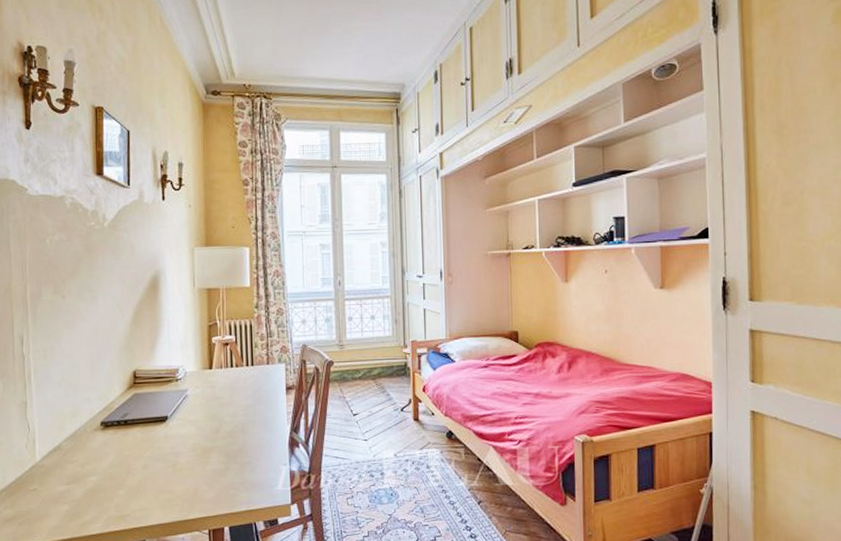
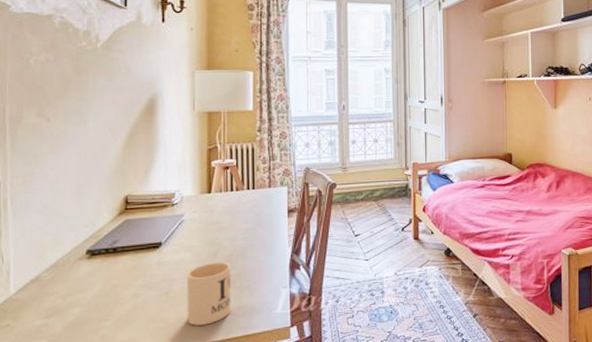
mug: none [191,437,234,498] -> present [187,261,231,326]

